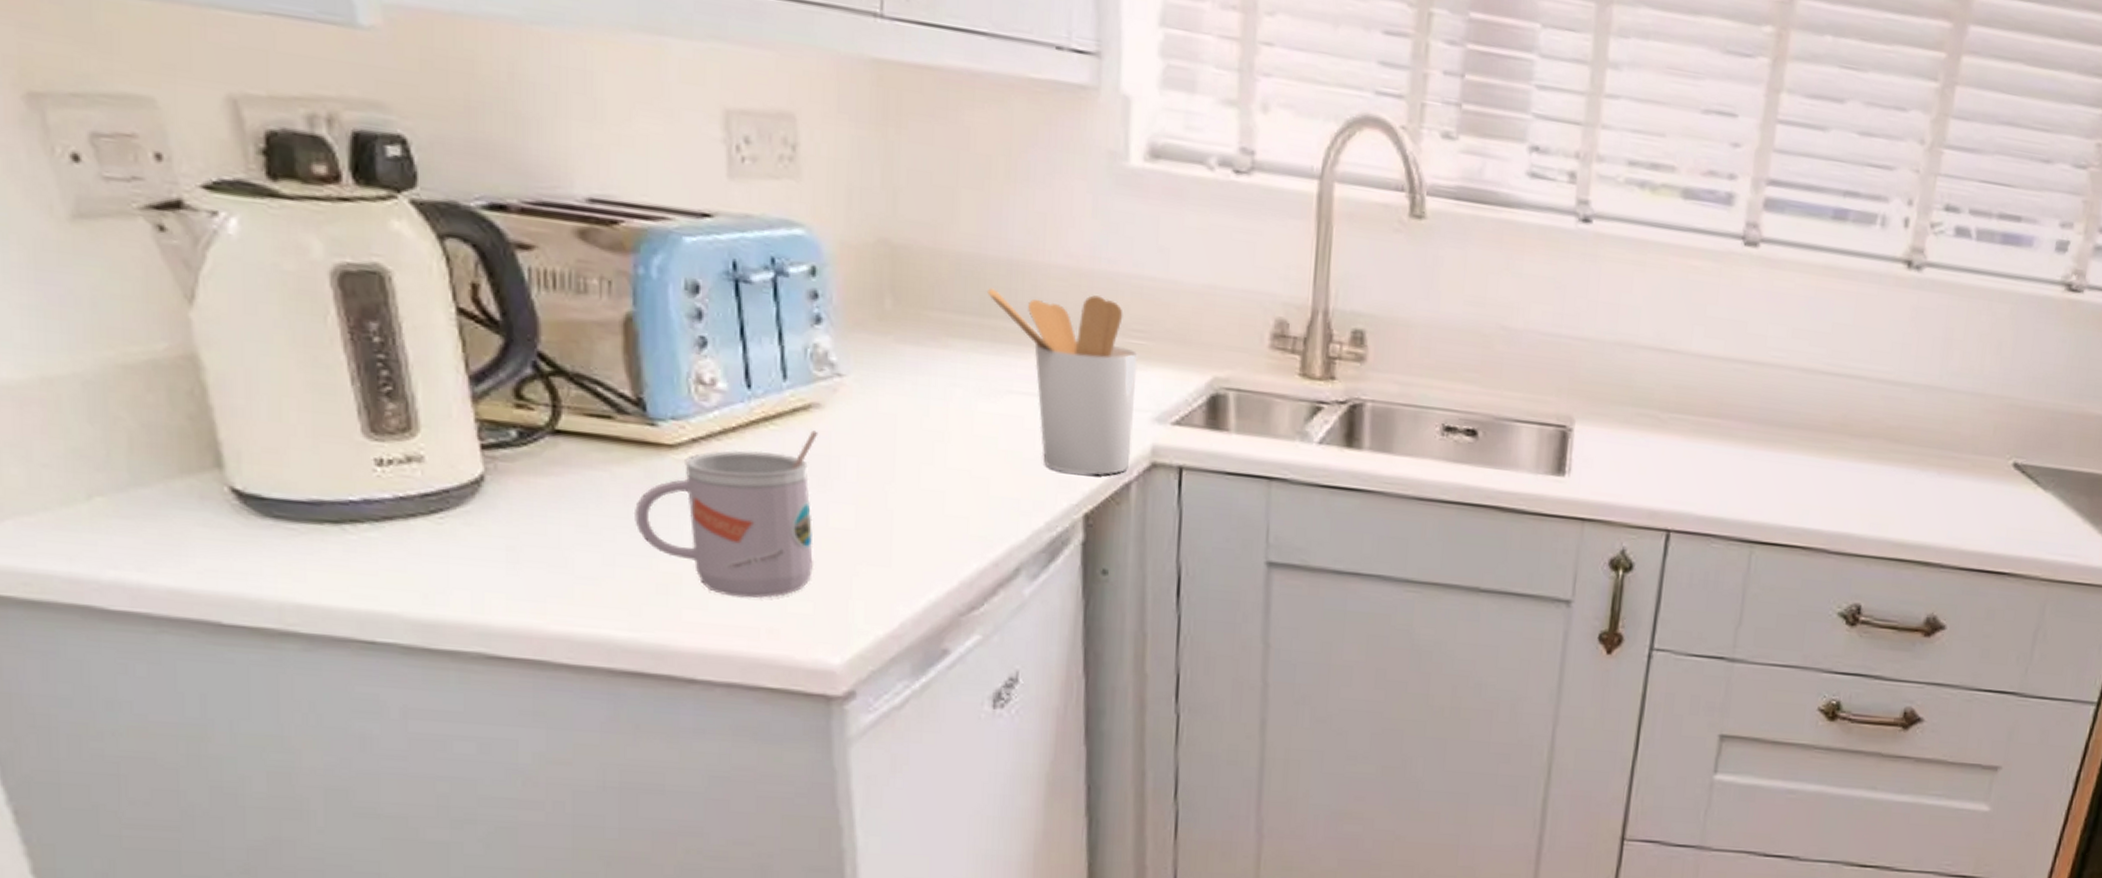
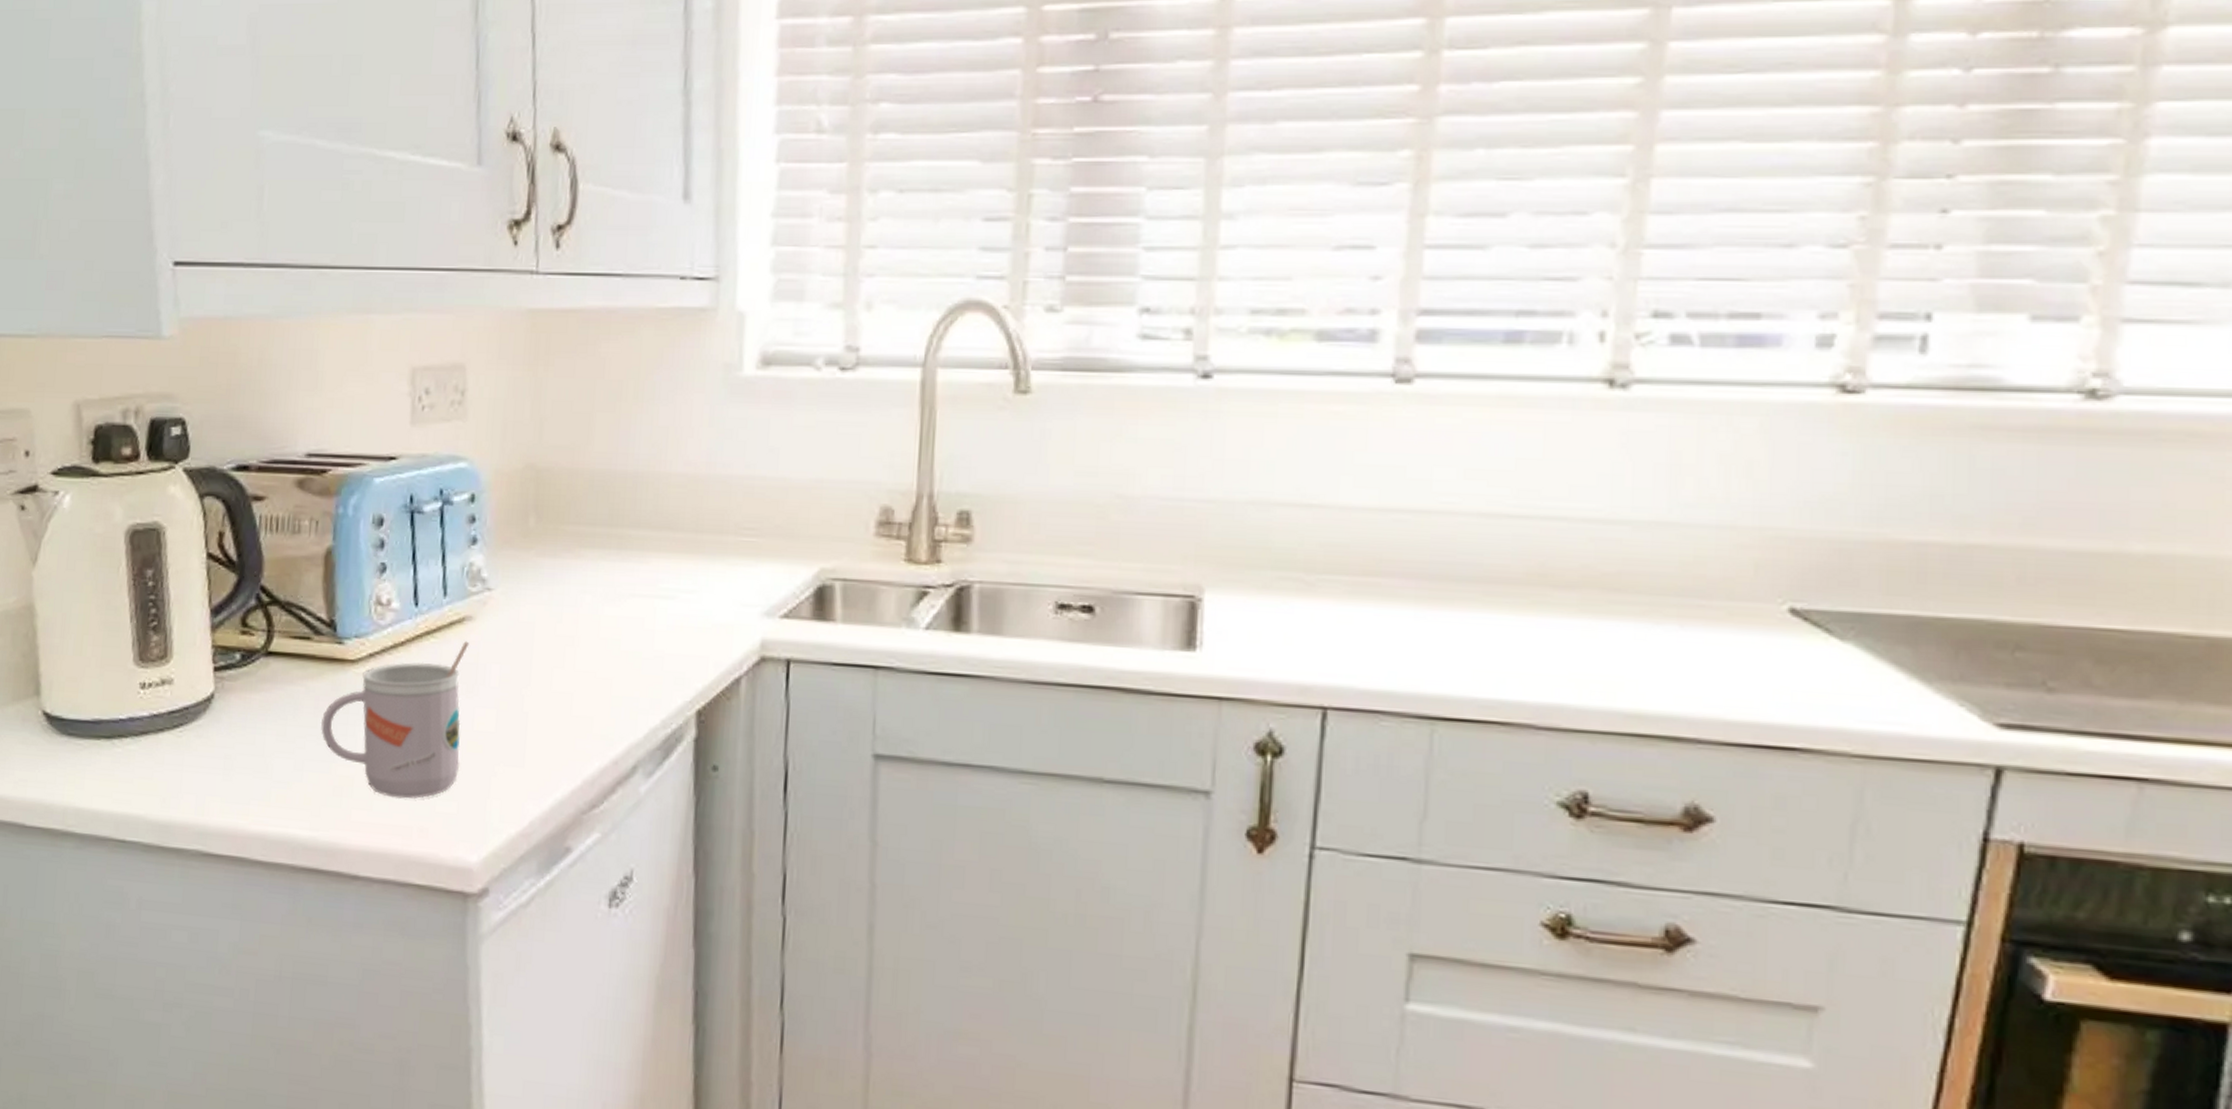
utensil holder: present [987,288,1138,476] -> none [616,498,749,672]

